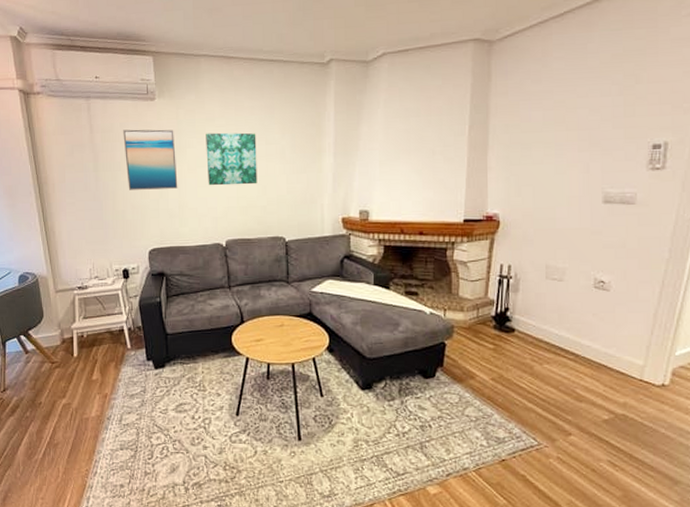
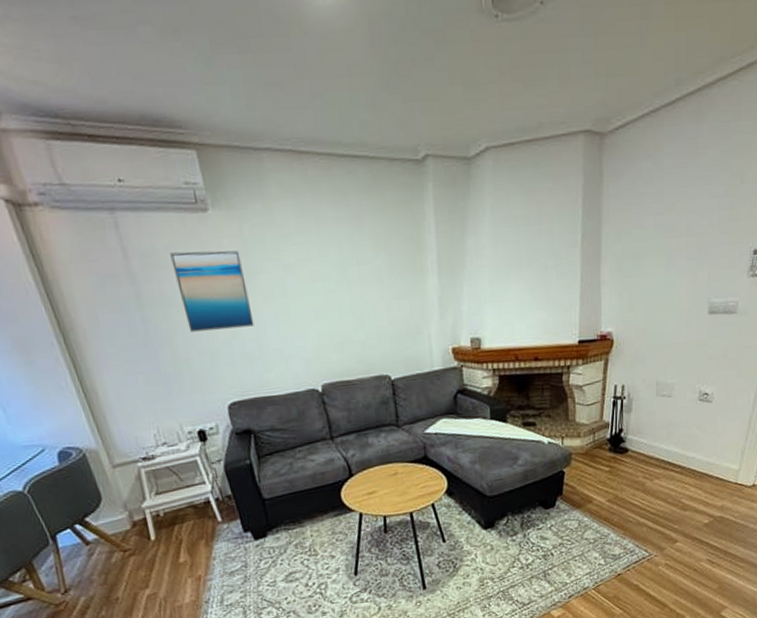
wall art: present [206,132,257,186] -> none [281,251,352,321]

